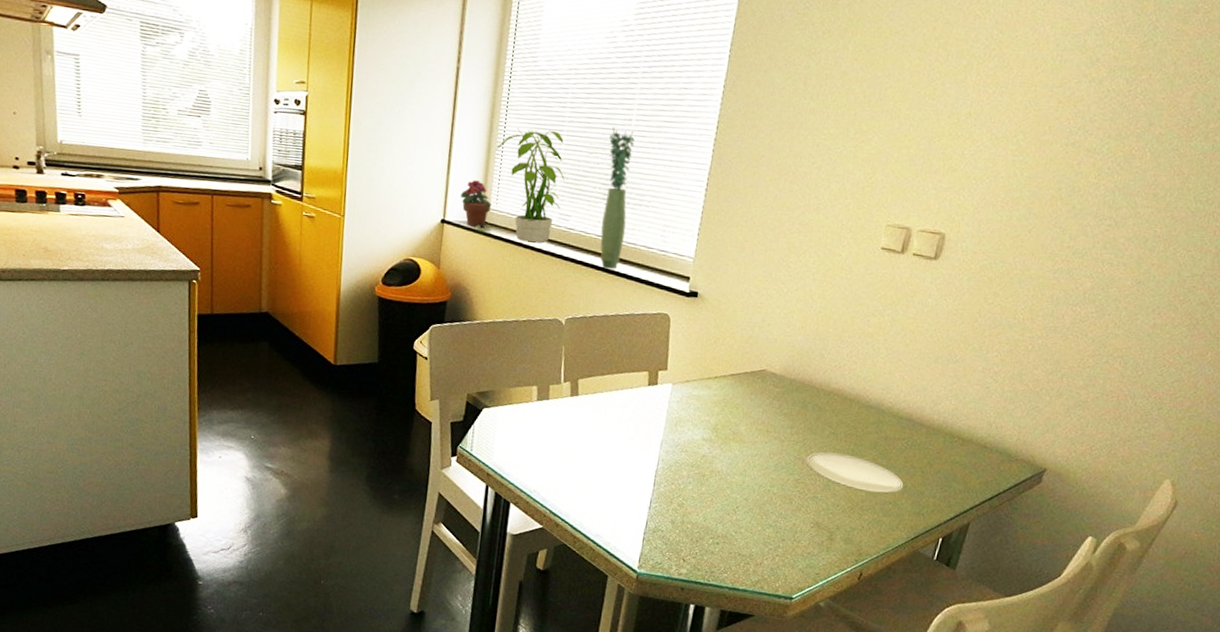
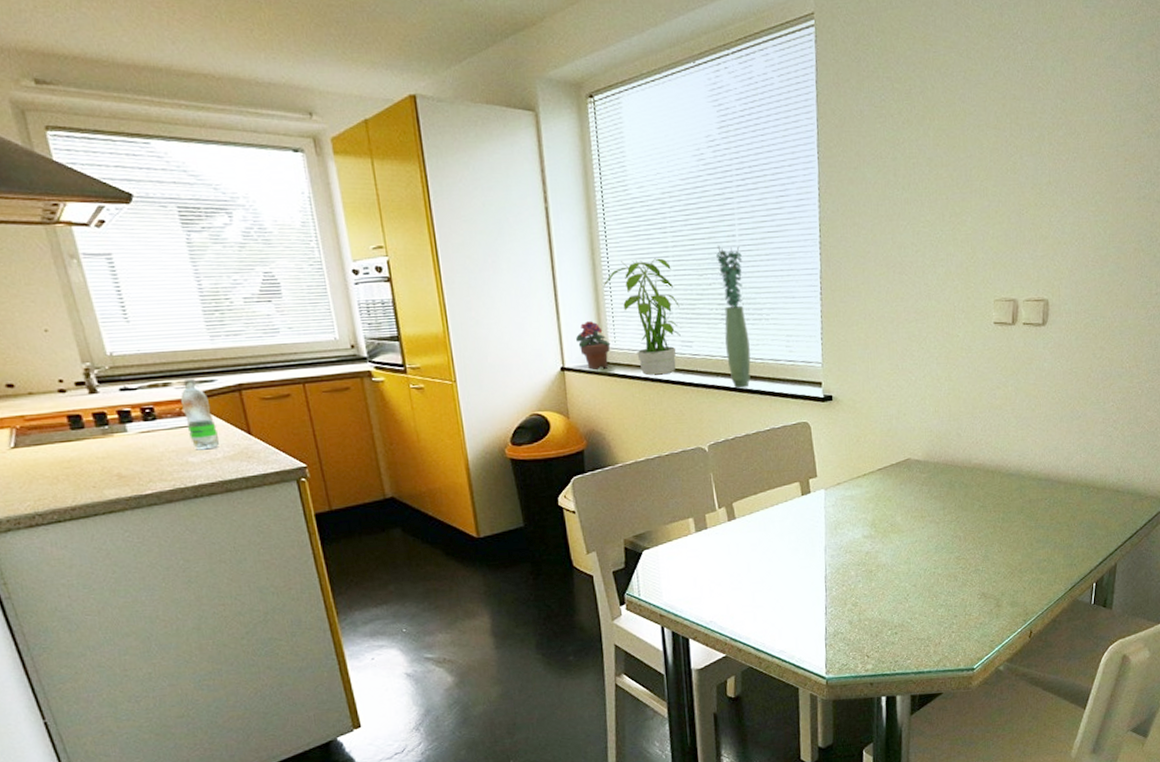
bottle: none [107,175,133,240] -> present [180,379,220,450]
plate: present [806,452,904,495] -> none [962,523,1054,556]

